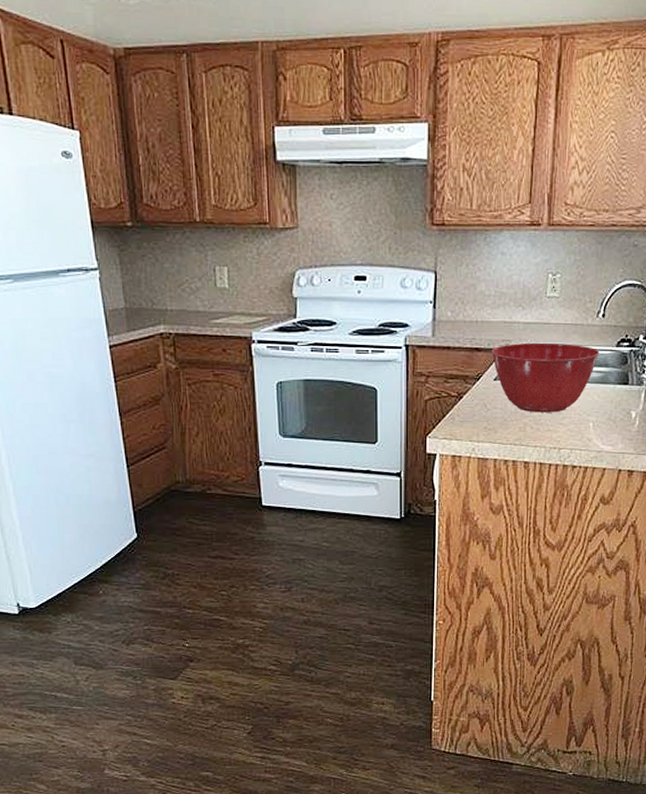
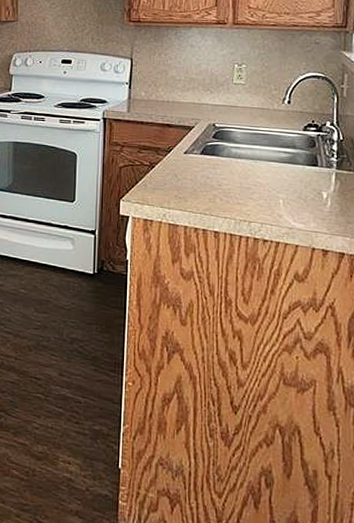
mixing bowl: present [491,342,600,413] -> none [181,122,287,187]

